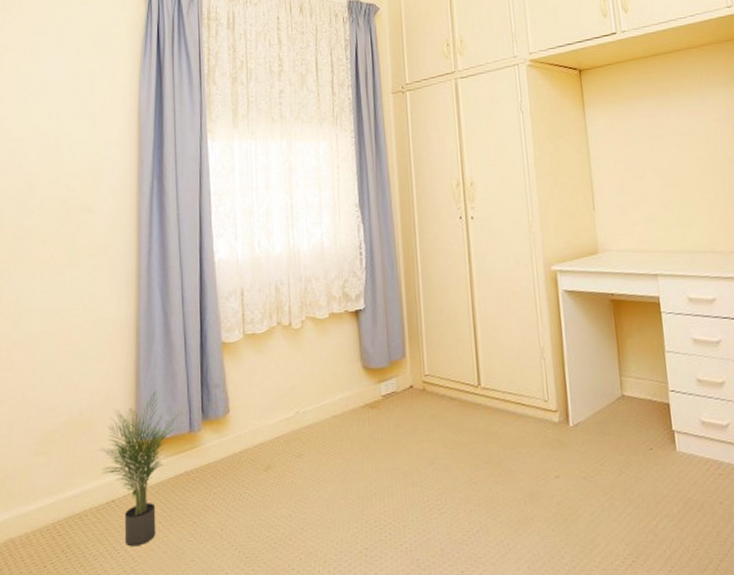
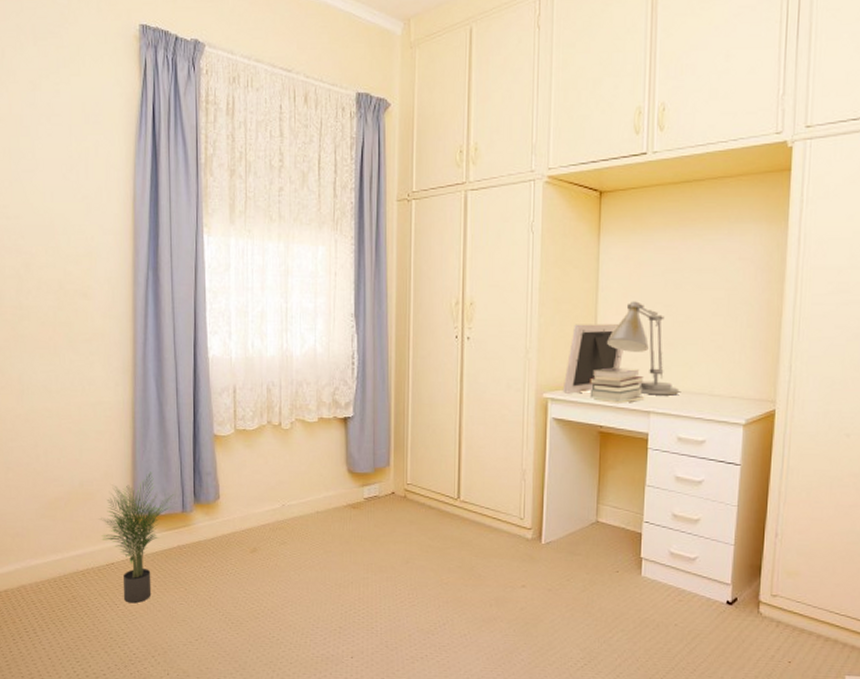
picture frame: none [569,190,623,264] -> present [562,323,623,394]
books: none [593,232,649,270] -> present [588,367,644,405]
desk lamp: none [606,167,684,258] -> present [607,301,681,396]

